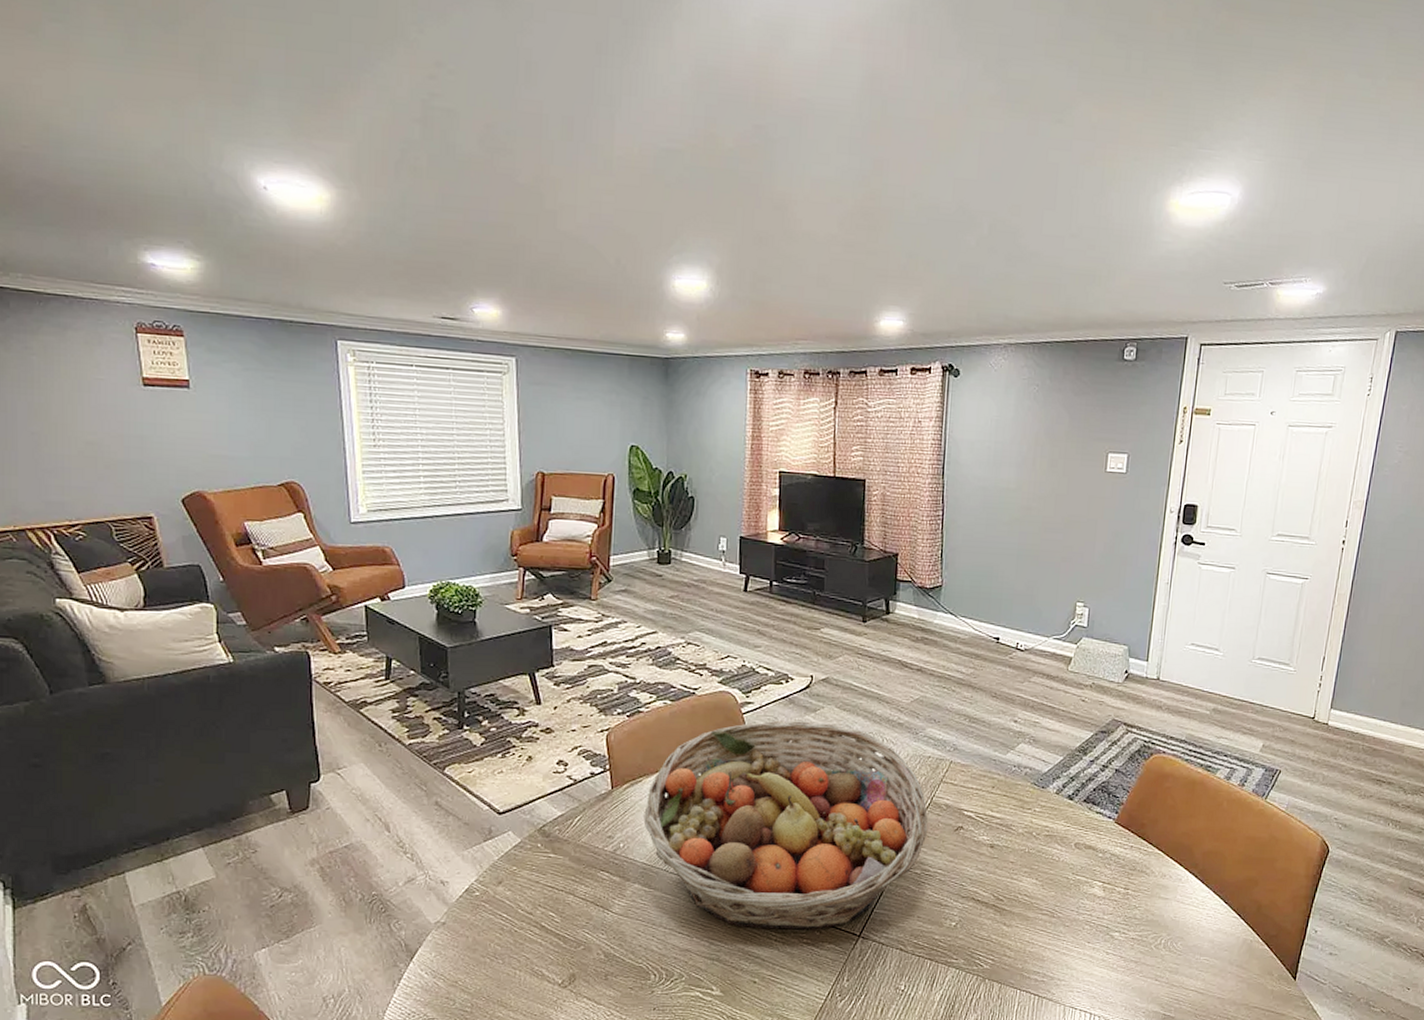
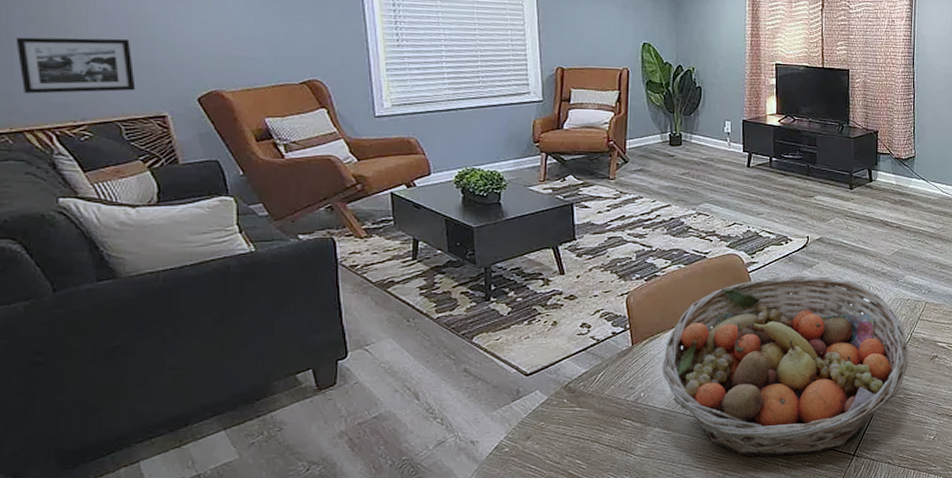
picture frame: none [19,433,125,492] -> present [15,37,136,94]

